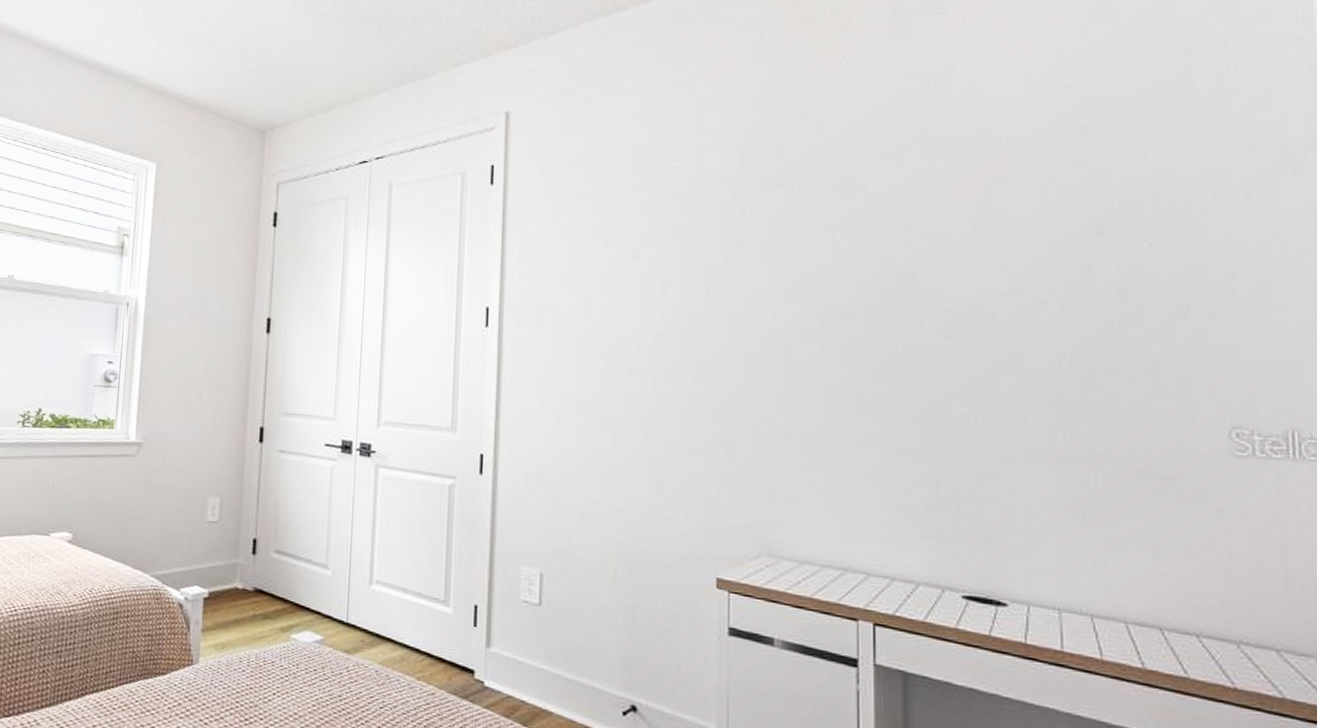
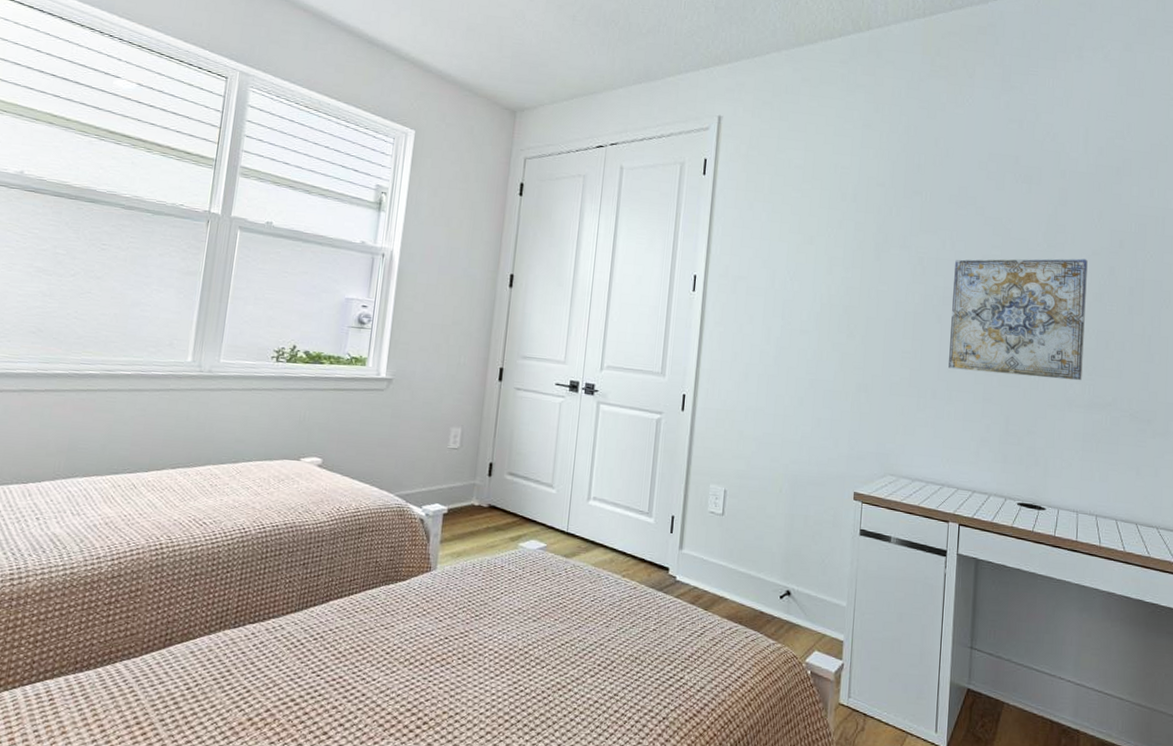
wall art: none [841,254,1051,425] -> present [948,258,1088,381]

